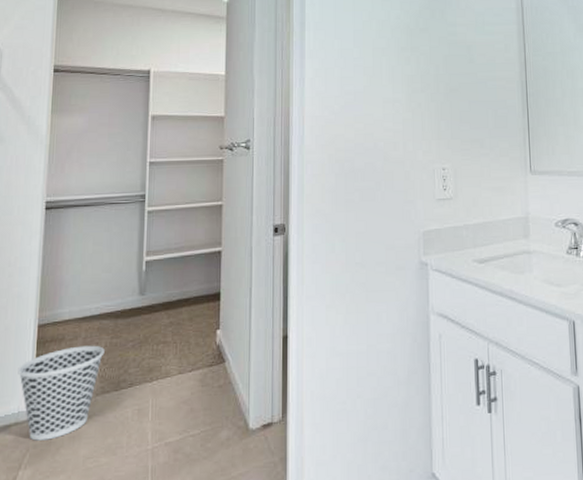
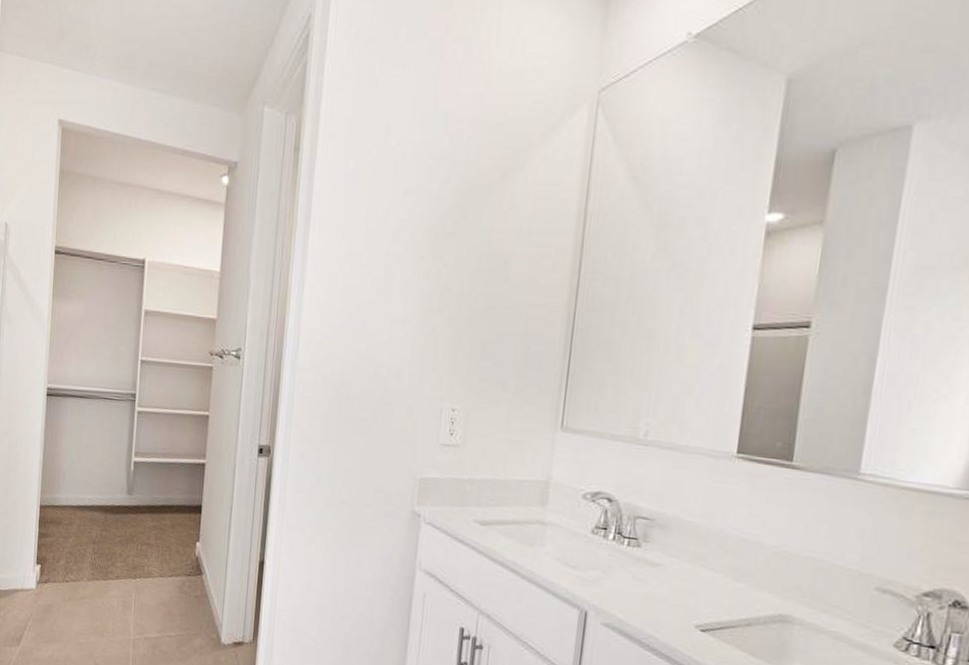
wastebasket: present [18,345,105,441] -> none [23,531,96,611]

